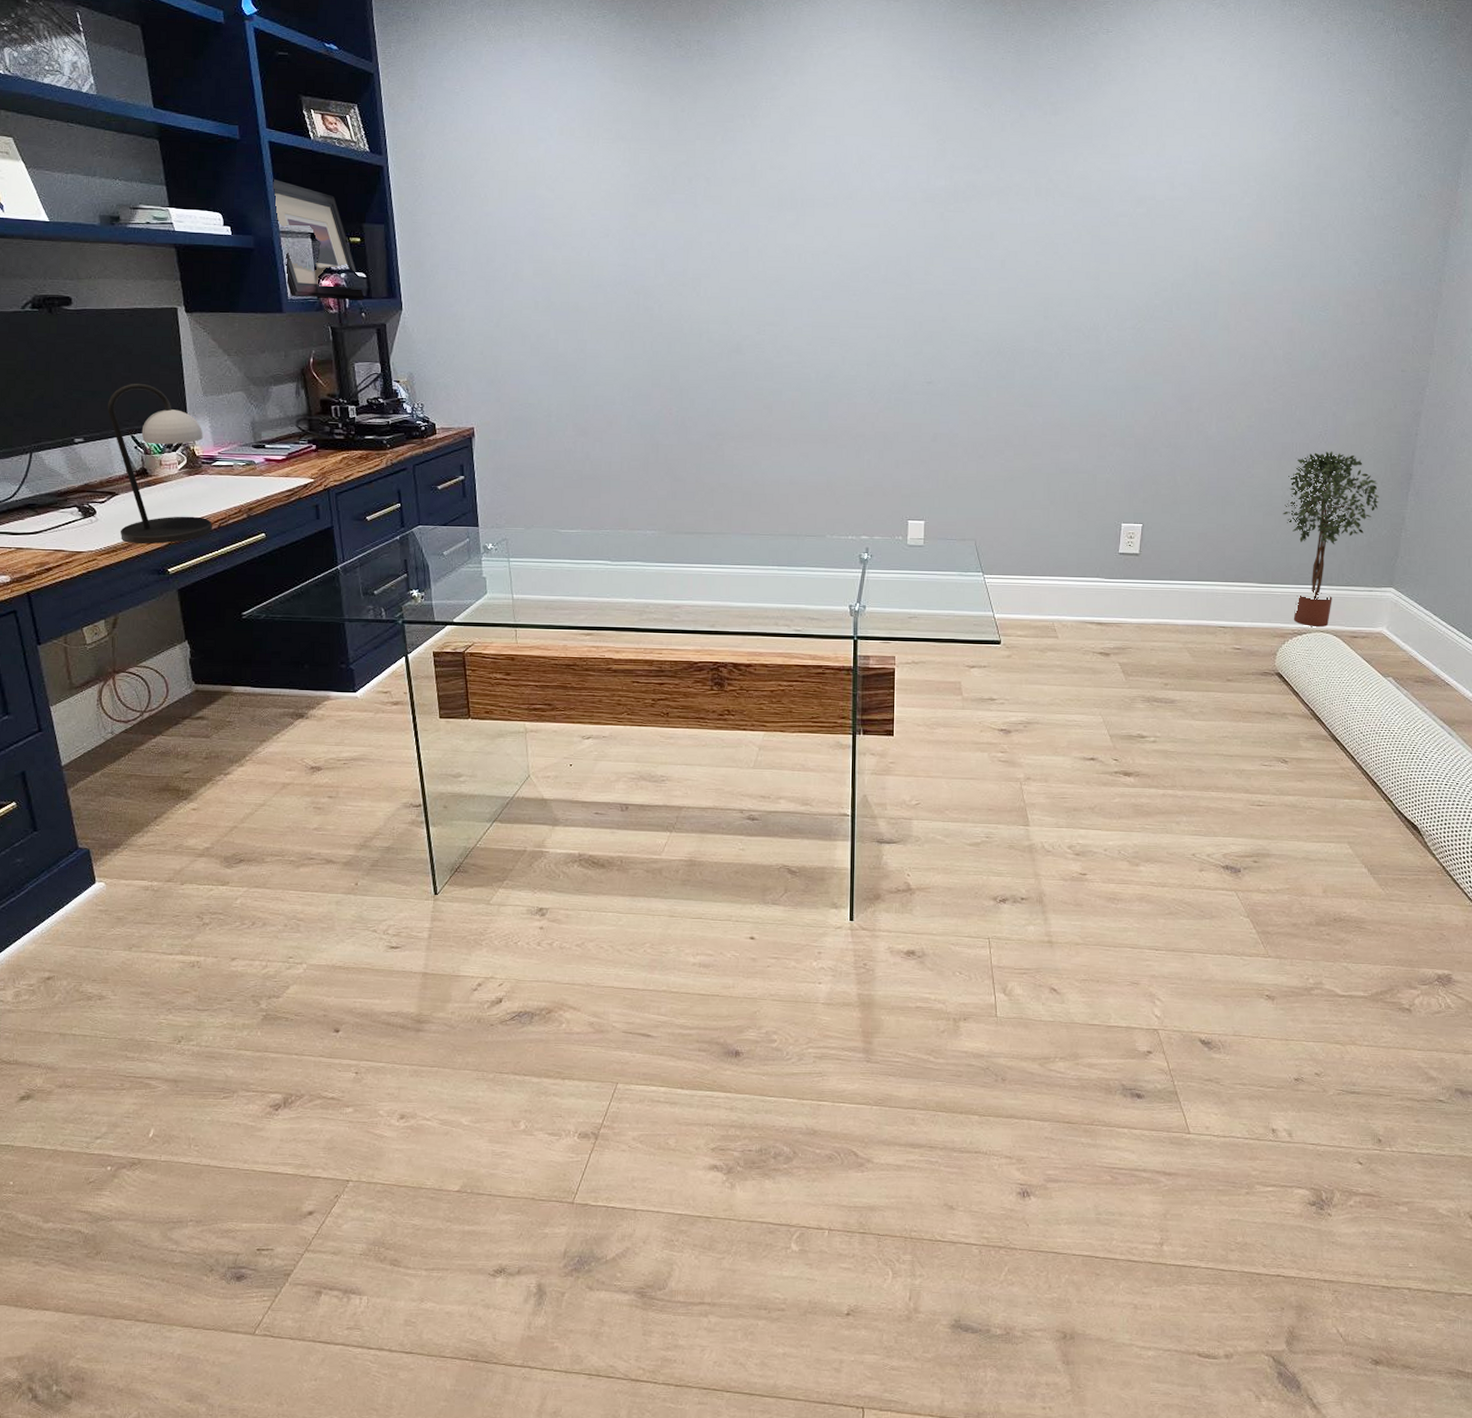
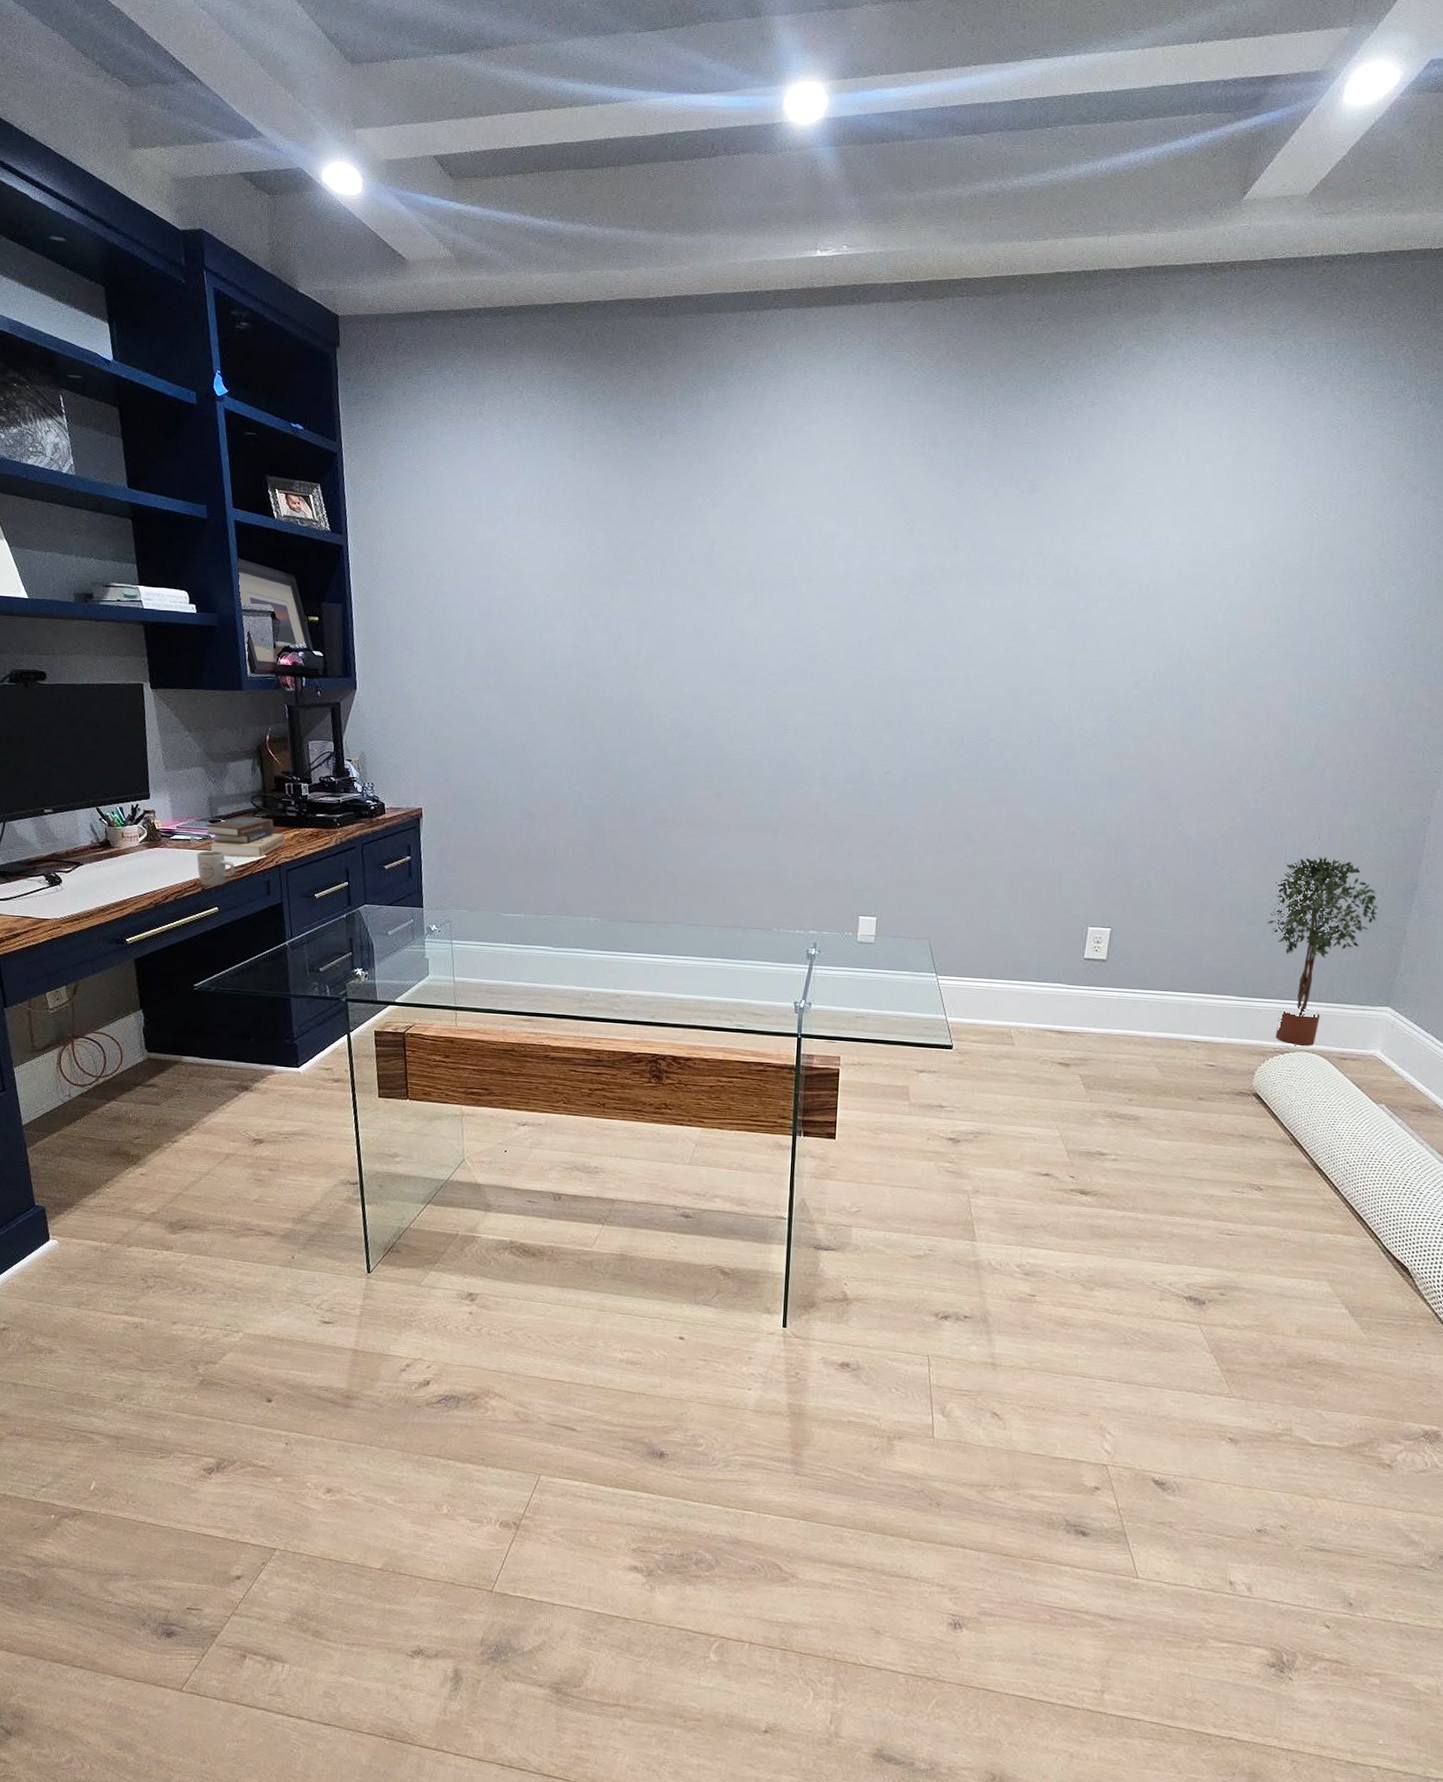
table lamp: present [108,383,212,545] -> none [75,756,169,915]
mug: none [240,475,282,512] -> present [196,850,235,886]
books: none [249,440,334,481] -> present [206,816,286,857]

